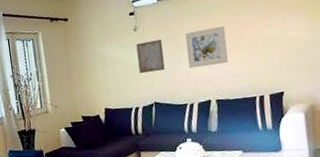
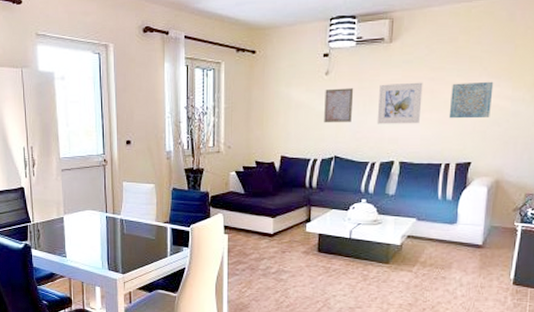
wall art: none [251,16,293,55] -> present [448,81,494,119]

